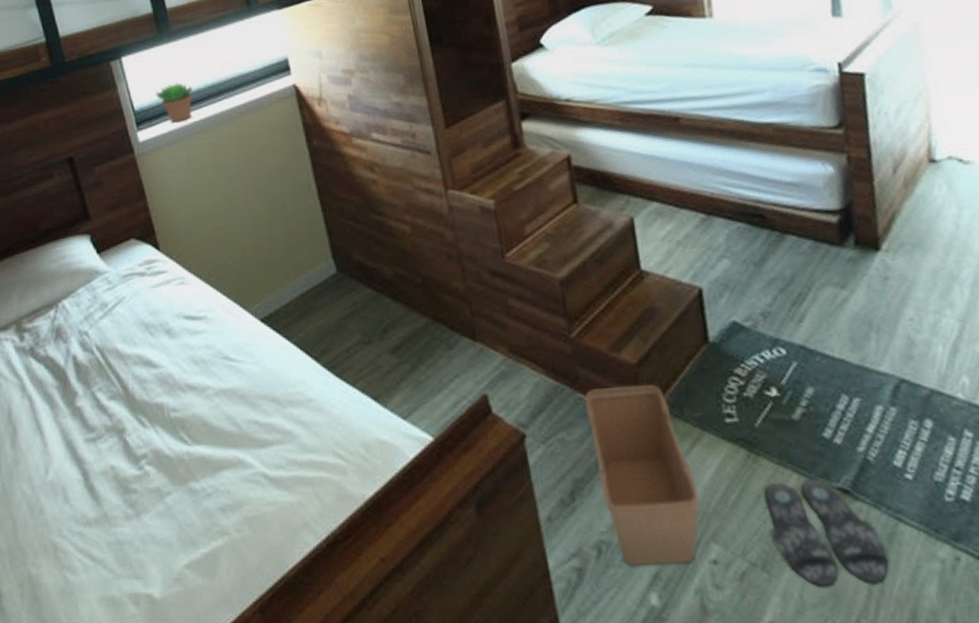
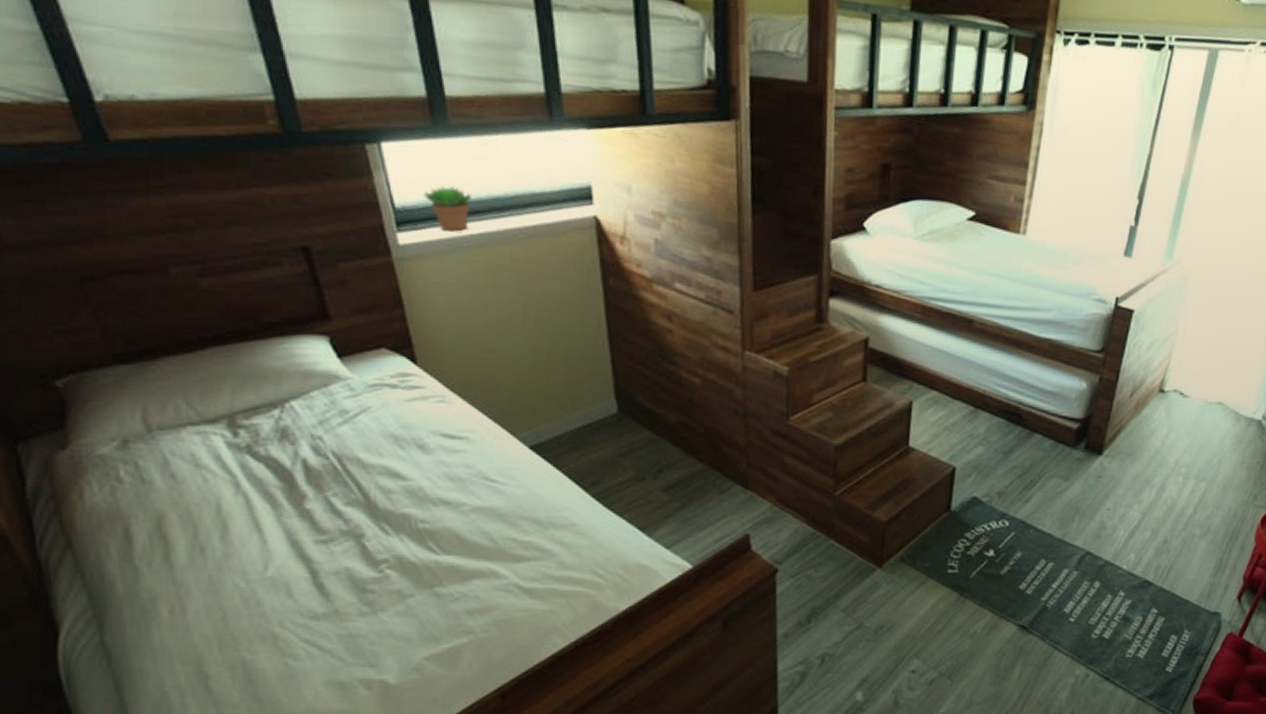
bicycle basket: present [584,384,700,568] -> none [834,537,914,673]
slippers: present [764,479,889,588] -> none [961,618,1041,692]

